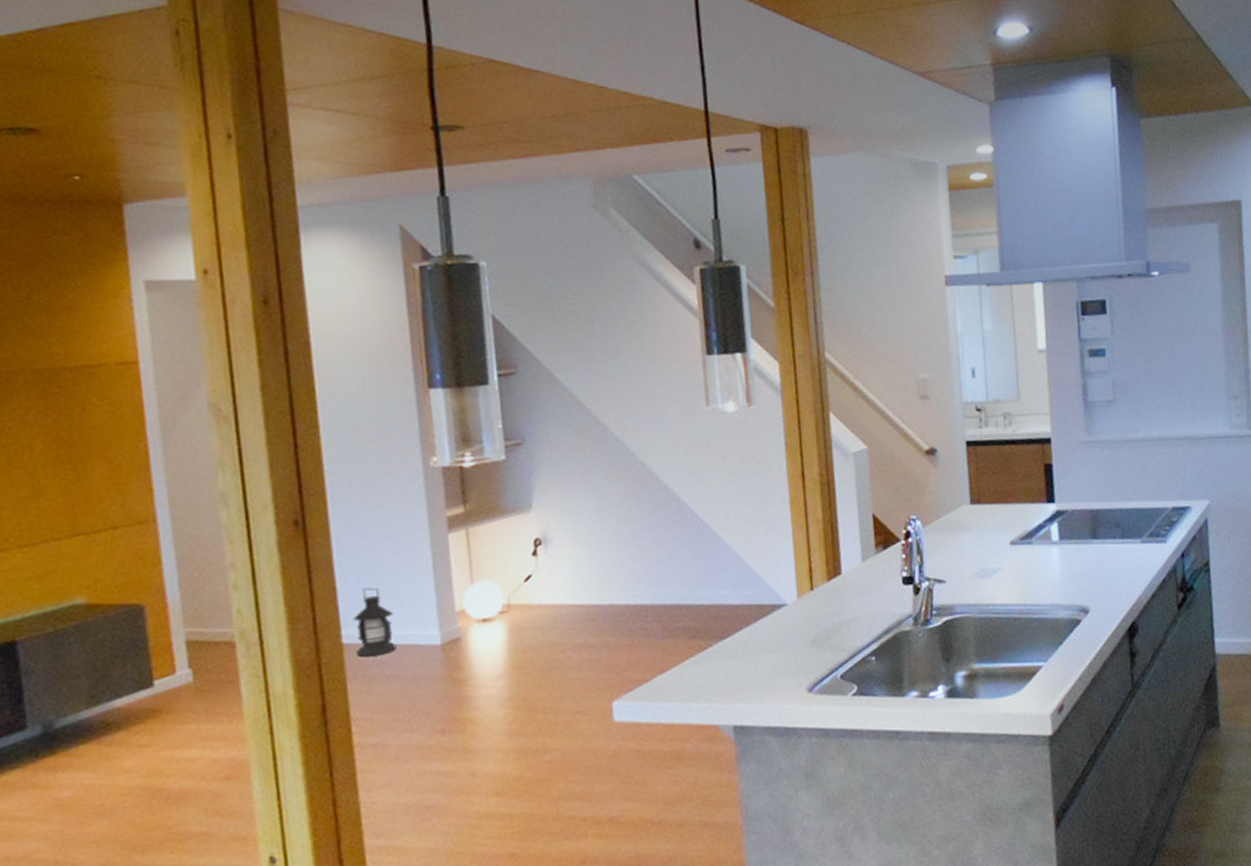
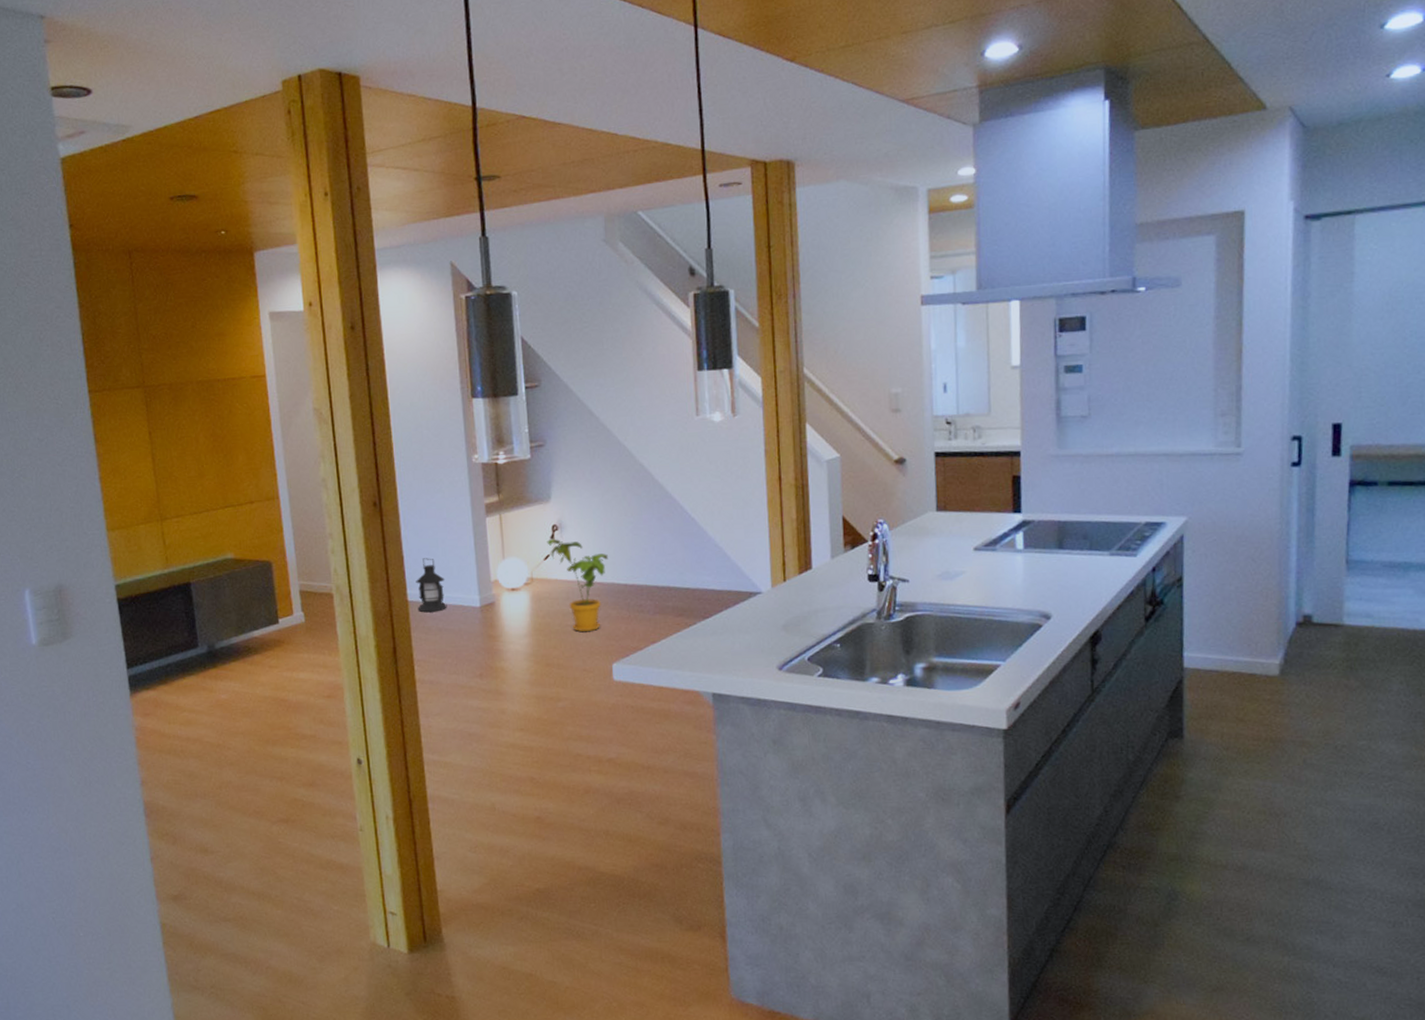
house plant: none [527,555,605,666] -> present [547,538,608,632]

